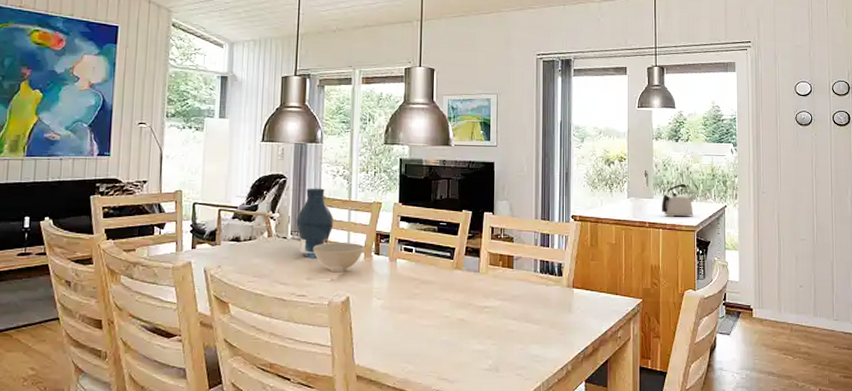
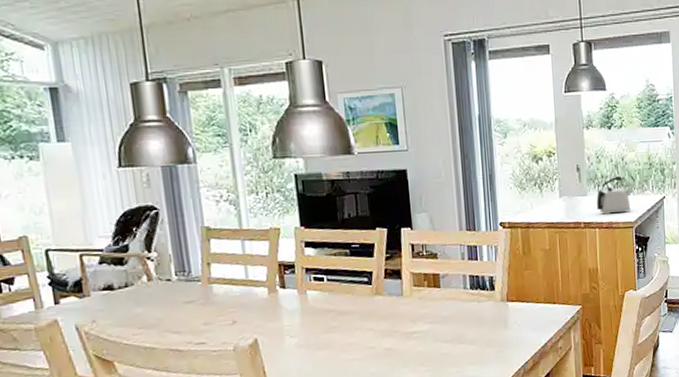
vase: present [296,188,334,258] -> none [179,217,226,300]
bowl: present [313,243,365,273] -> none [205,277,267,314]

